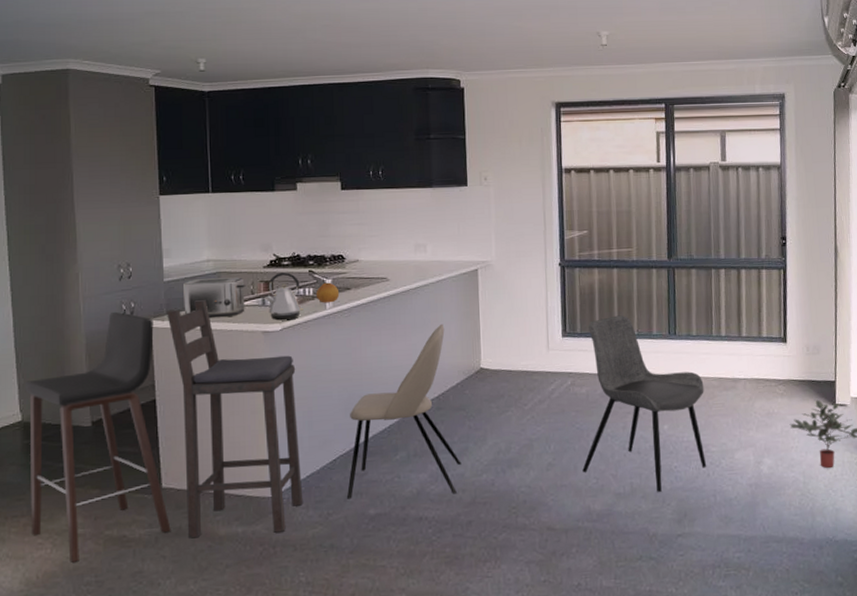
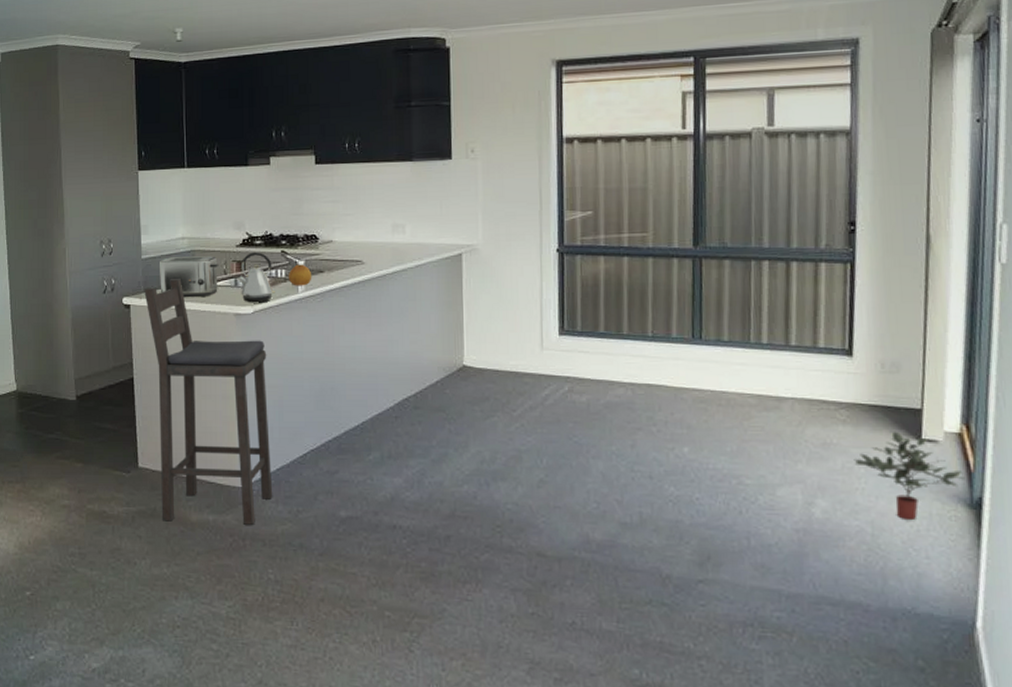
bar stool: present [25,312,171,562] -> none [19,288,147,532]
dining chair: present [346,323,462,499] -> none [316,313,440,504]
dining chair: present [582,315,707,492] -> none [580,312,739,526]

